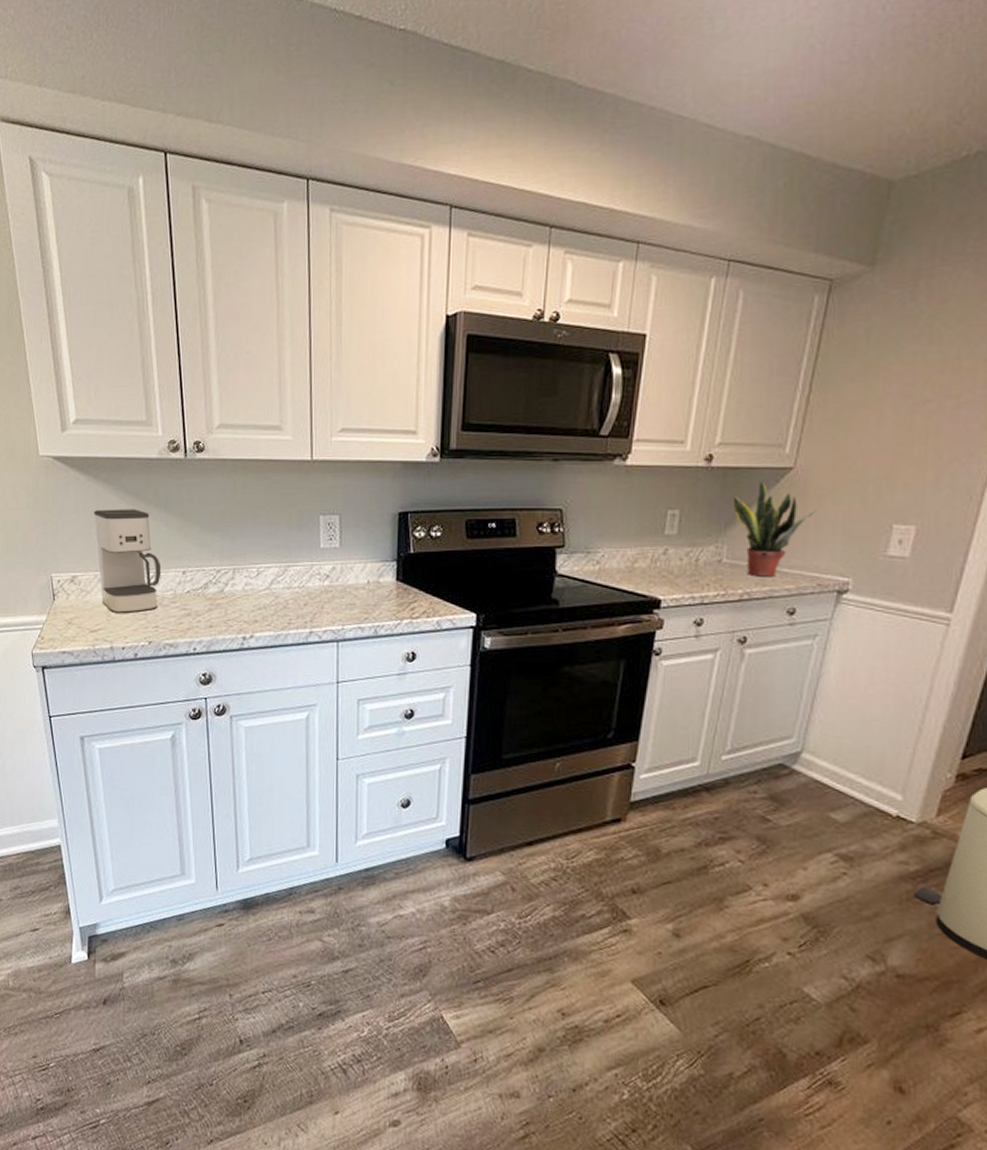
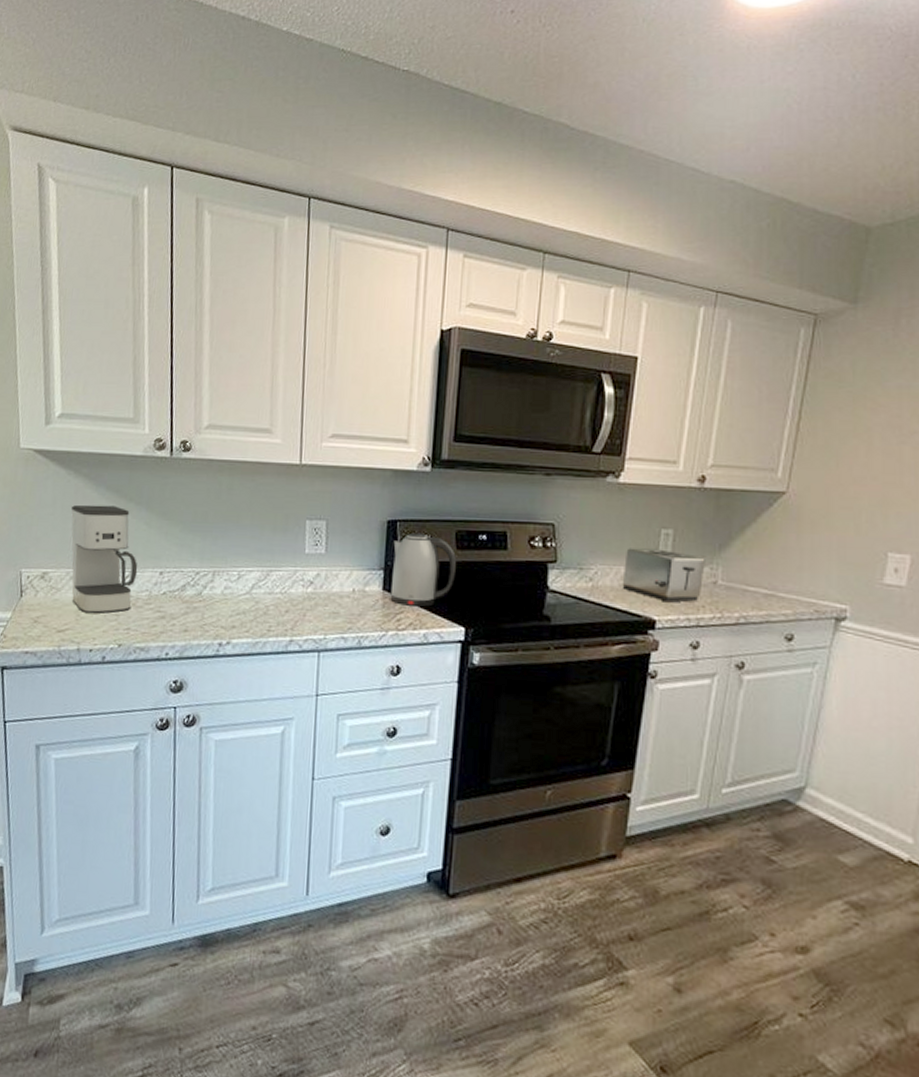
kettle: none [403,523,468,595] -> present [390,533,457,607]
toaster: none [628,530,711,582] -> present [622,548,705,603]
potted plant: present [732,480,818,577] -> none [726,503,812,601]

